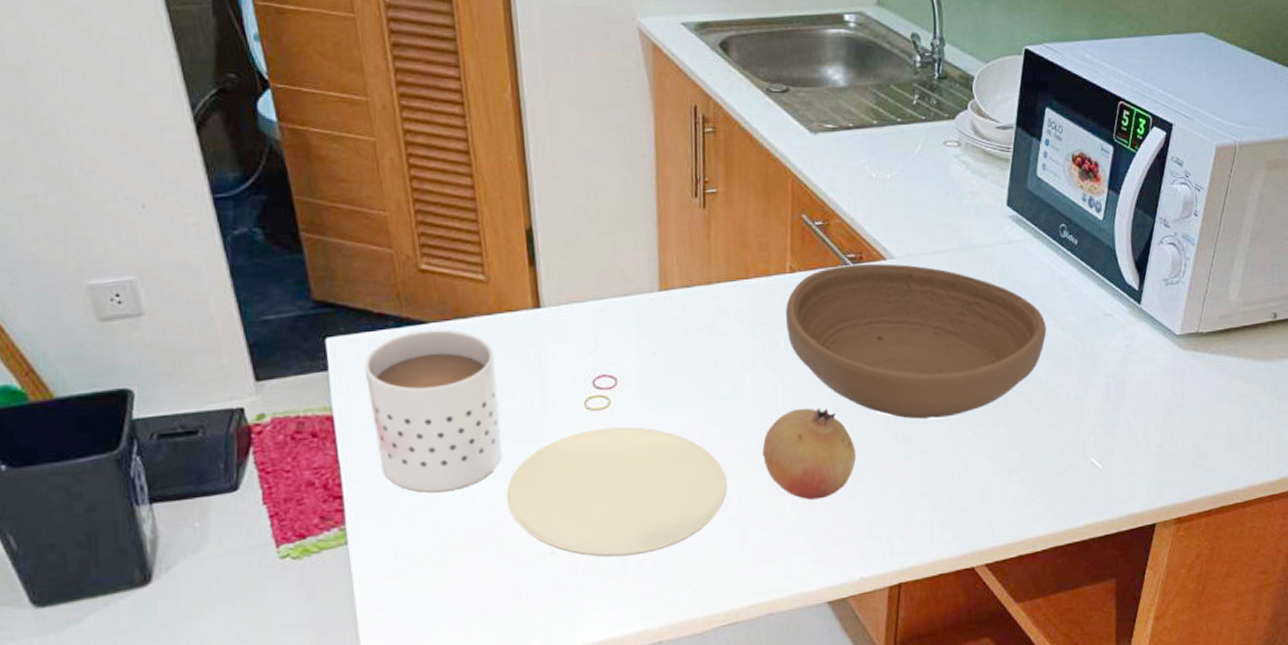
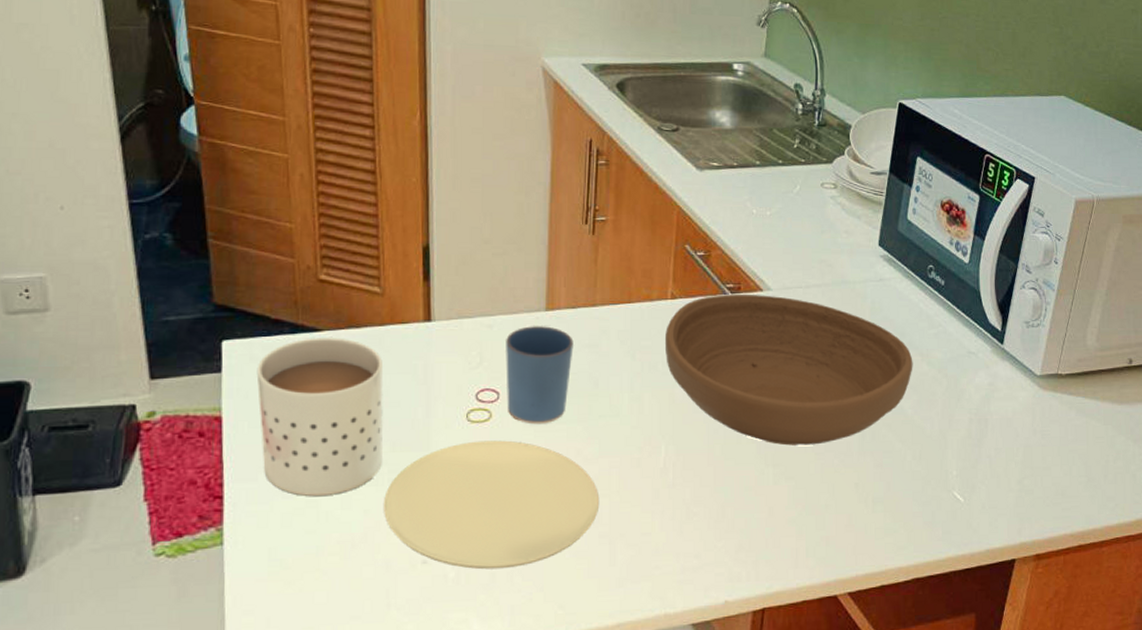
mug: none [620,307,691,410] -> present [506,326,574,425]
fruit: present [762,408,857,500] -> none [636,430,727,520]

